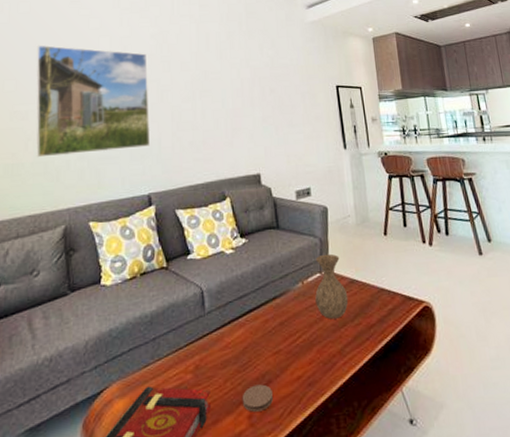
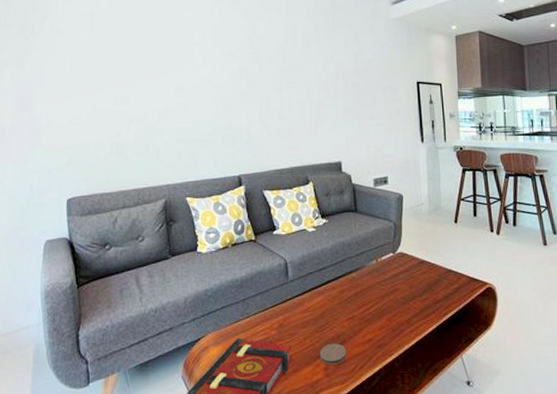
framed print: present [35,45,151,158] -> none [135,34,241,138]
vase: present [315,253,349,319] -> none [388,236,418,293]

